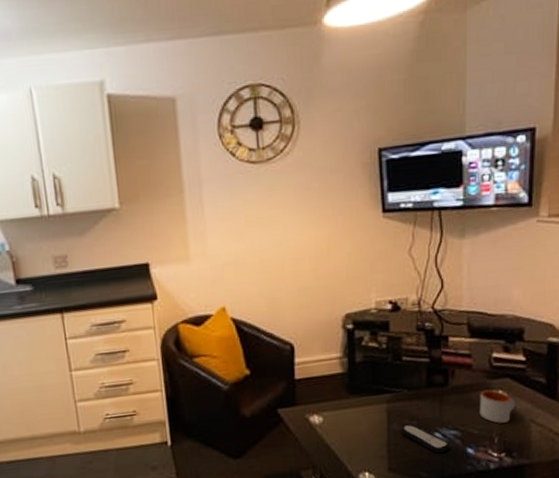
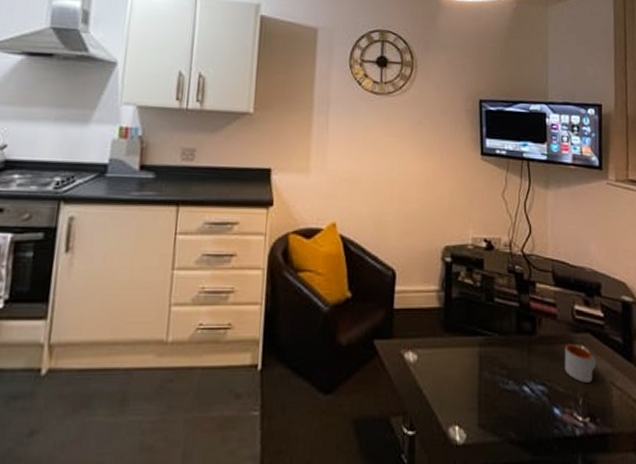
remote control: present [401,425,450,454] -> none [491,374,538,411]

